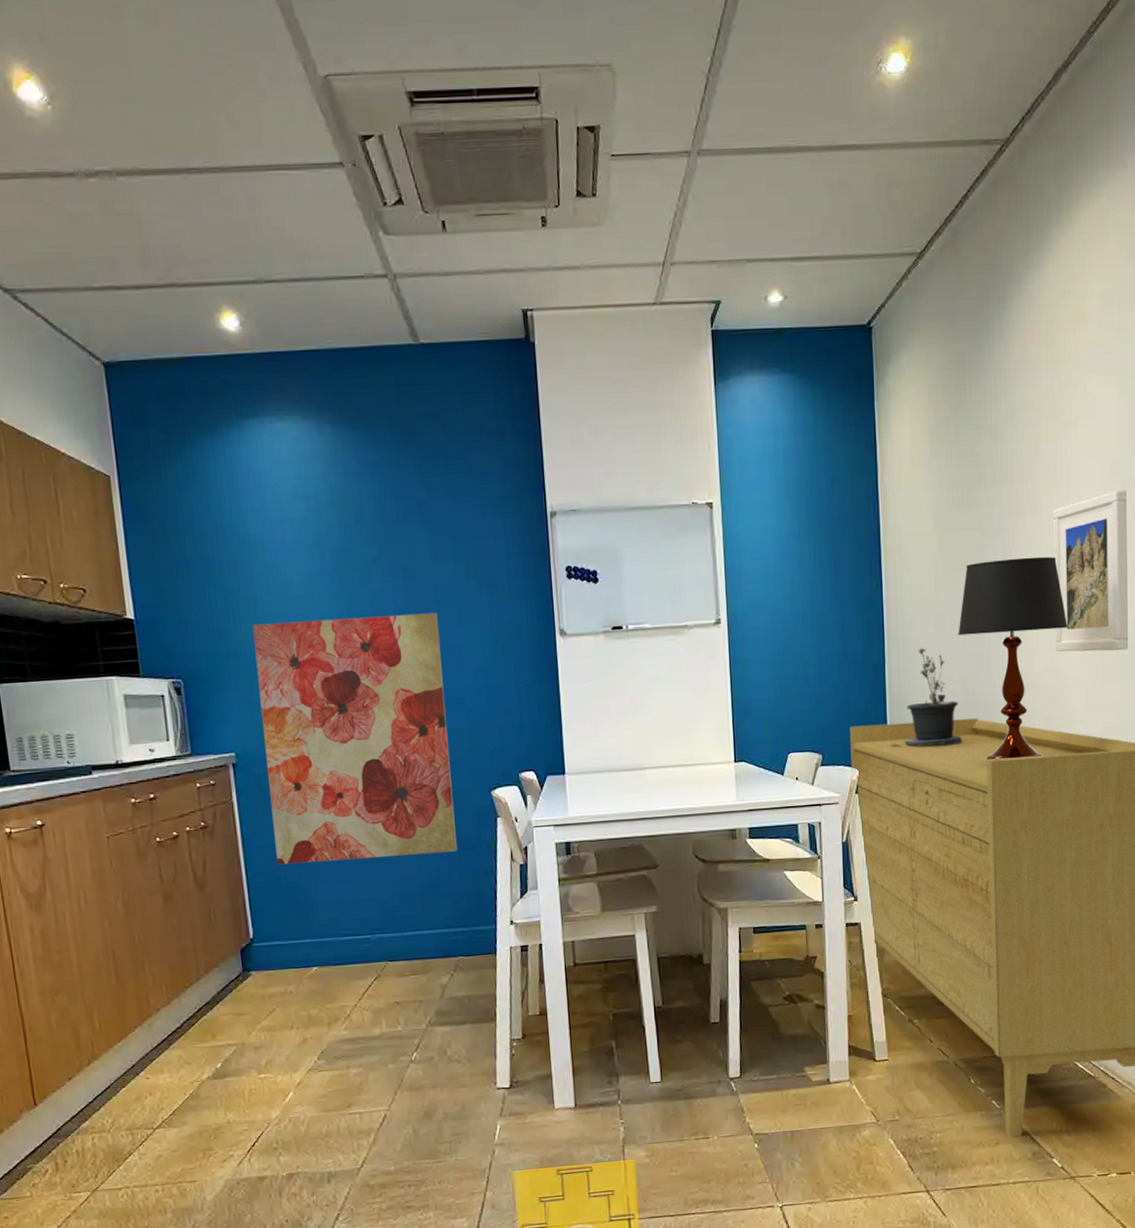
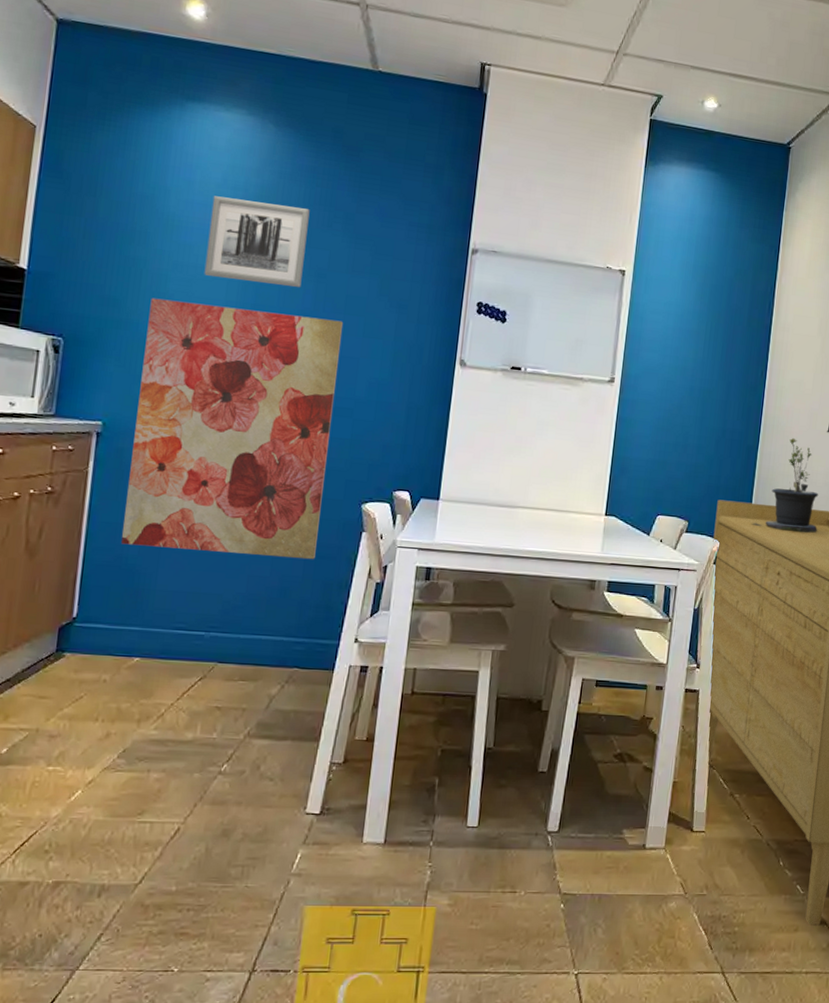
wall art: none [287,505,390,592] -> present [204,196,310,287]

